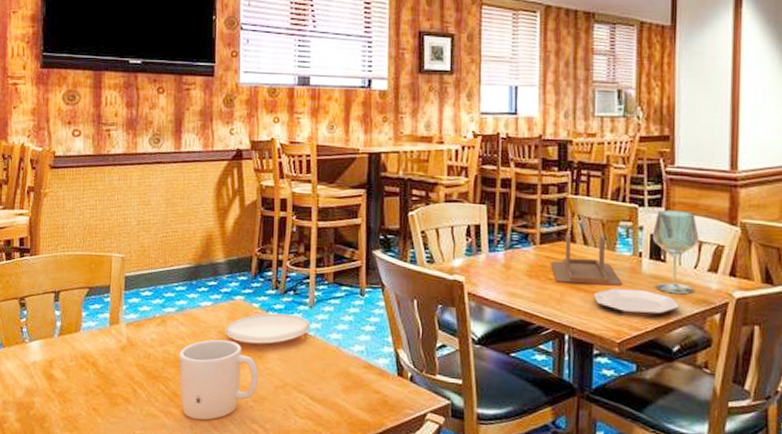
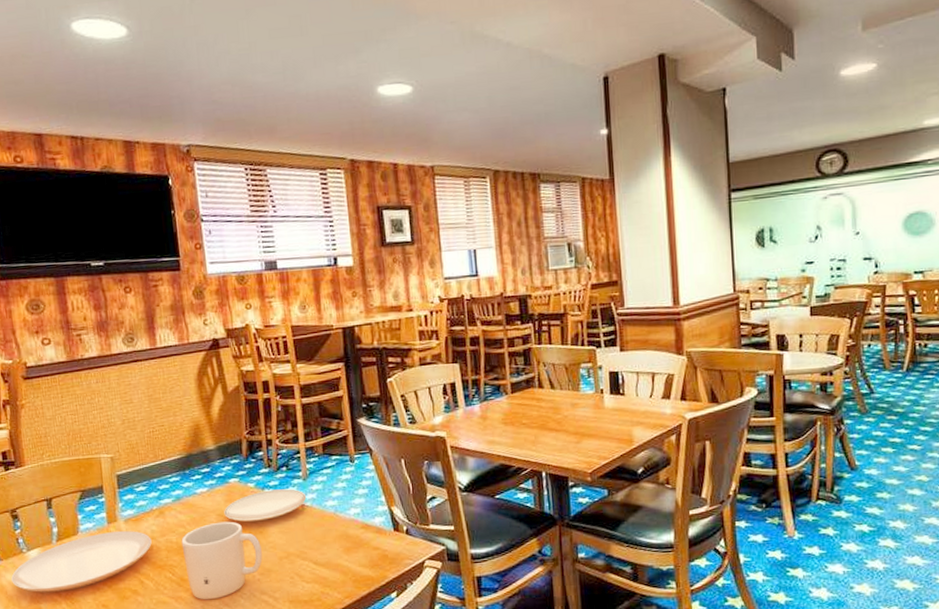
plate: none [10,333,150,388] -> present [11,531,152,593]
napkin holder: present [551,234,621,286] -> none [523,378,588,426]
plate: present [594,288,680,315] -> none [564,422,641,445]
wine glass: present [652,210,699,295] -> none [610,347,652,423]

